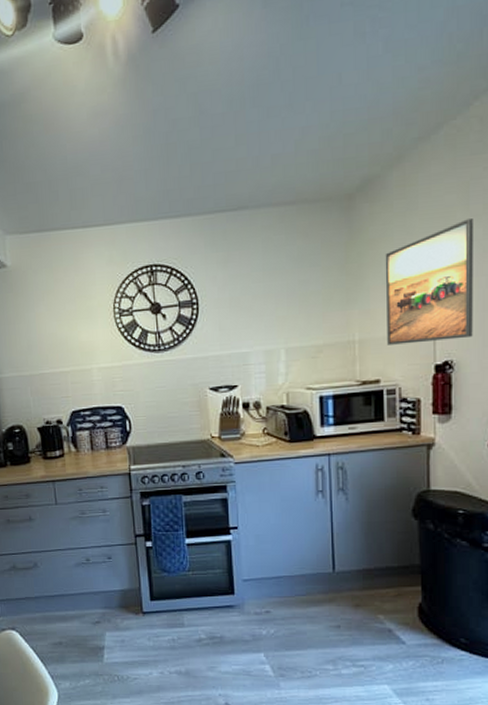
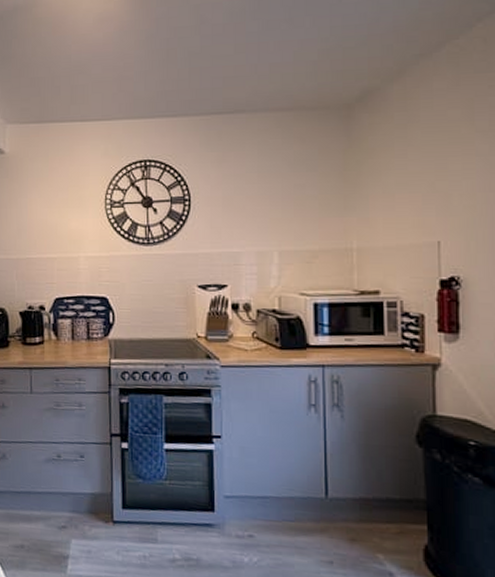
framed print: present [385,219,474,345] -> none [385,134,481,256]

